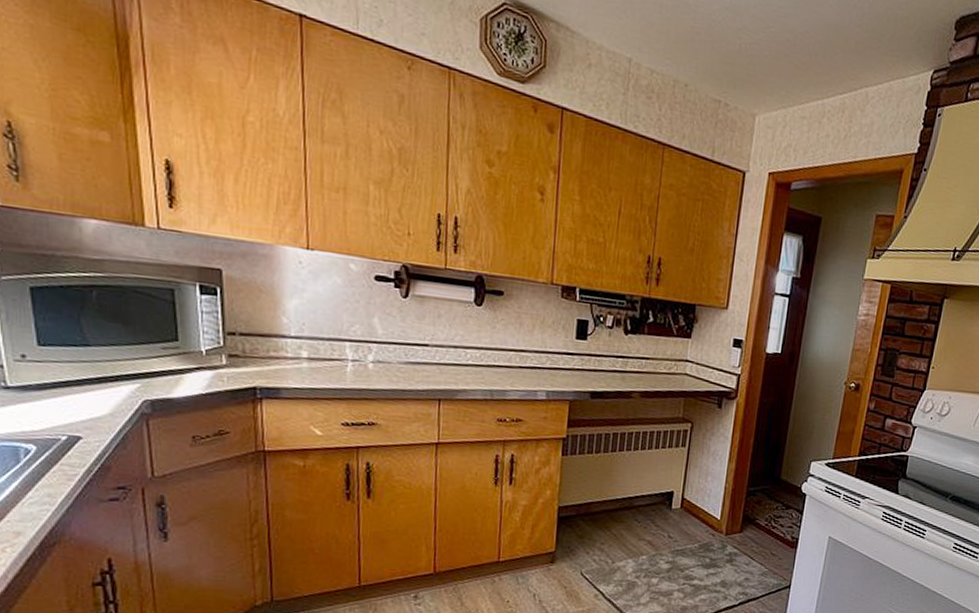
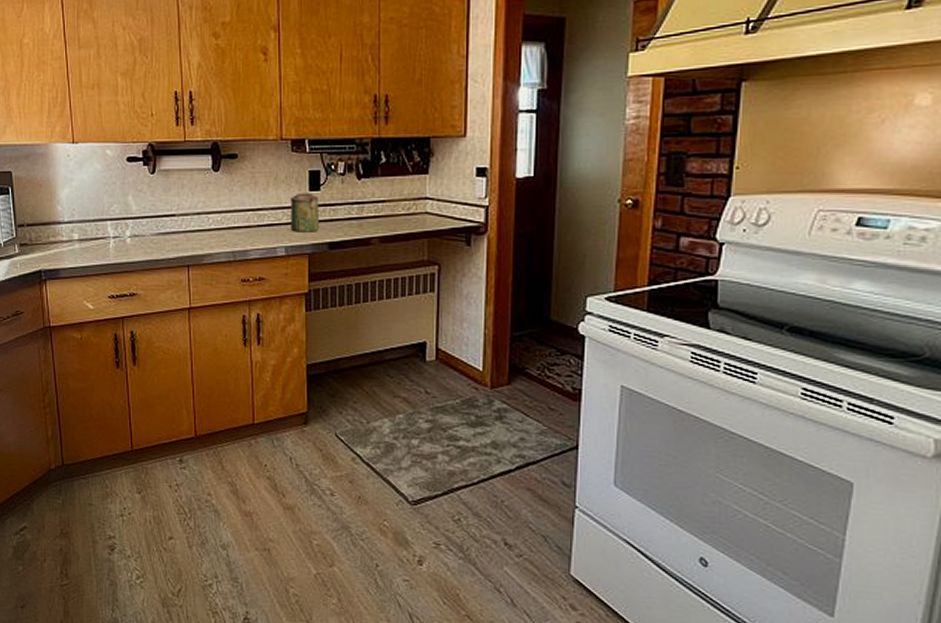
canister: none [553,340,585,380] -> present [290,193,319,232]

